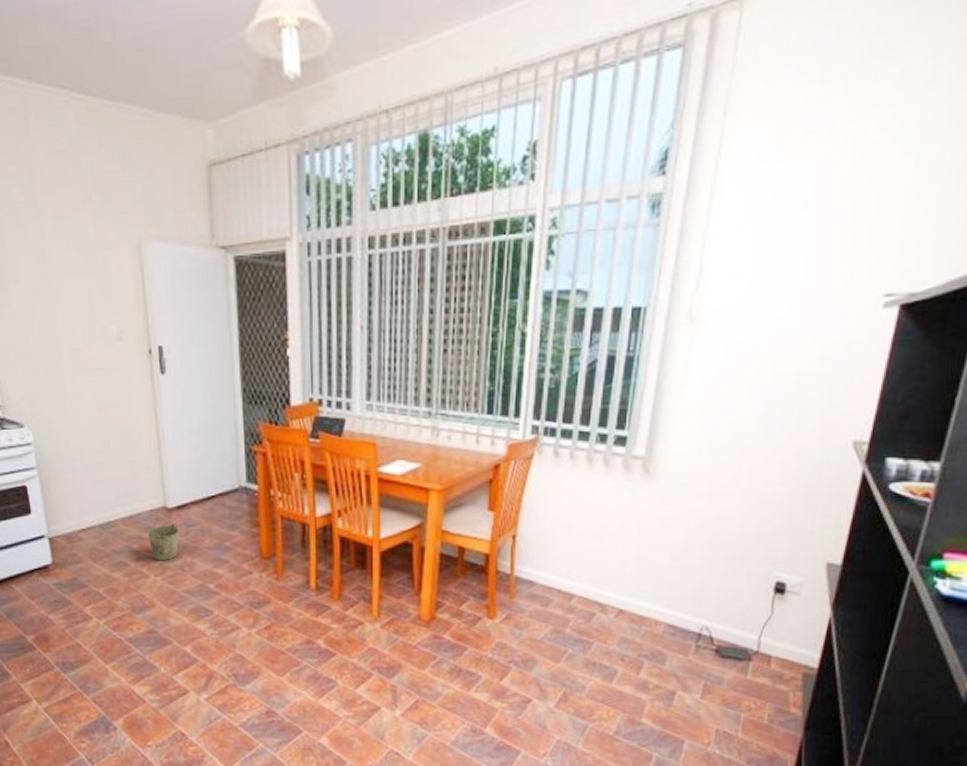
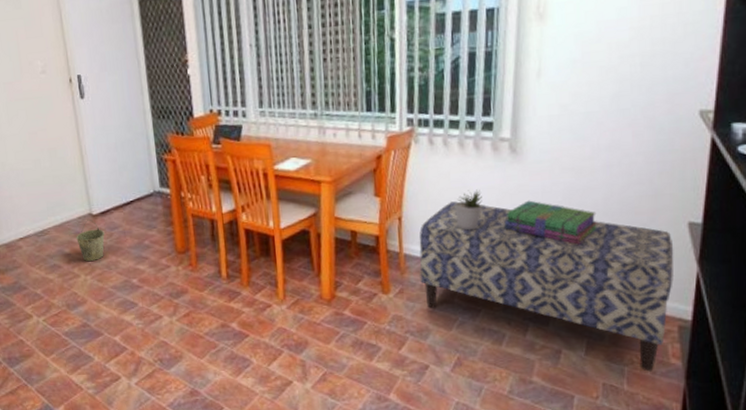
bench: none [530,522,809,720] -> present [419,201,674,372]
potted plant: none [575,510,609,555] -> present [455,189,485,231]
stack of books: none [628,526,730,579] -> present [504,200,598,245]

